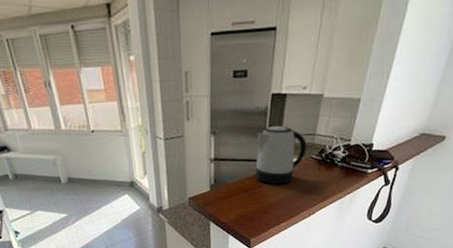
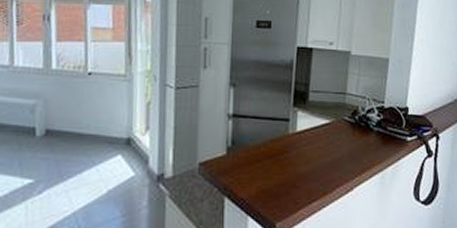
kettle: present [254,125,307,185] -> none [280,80,338,150]

